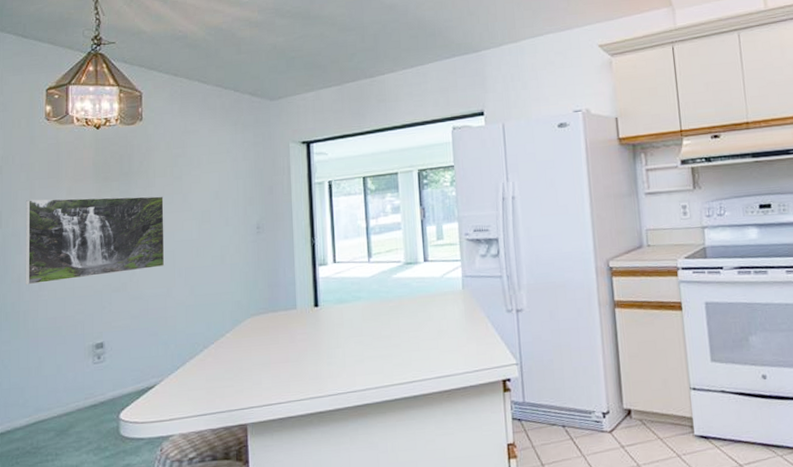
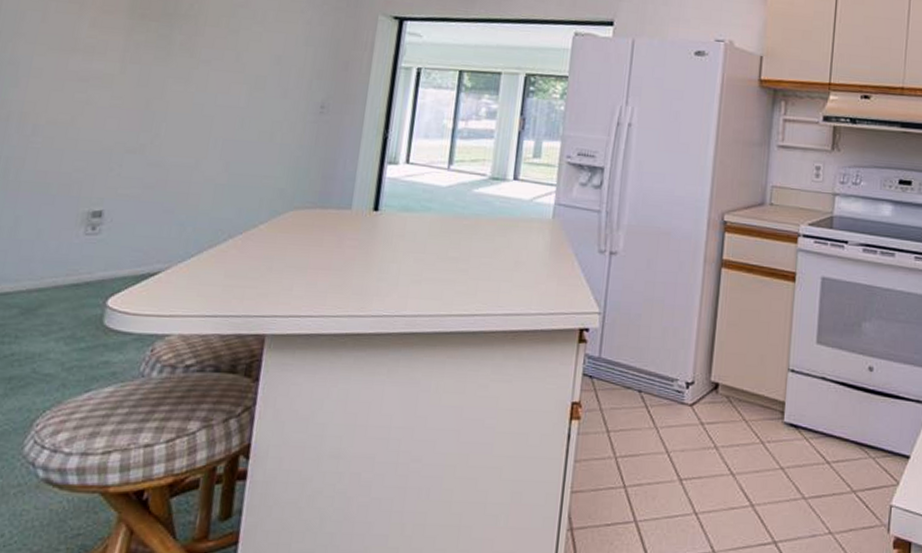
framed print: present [25,196,165,286] -> none [14,24,212,134]

